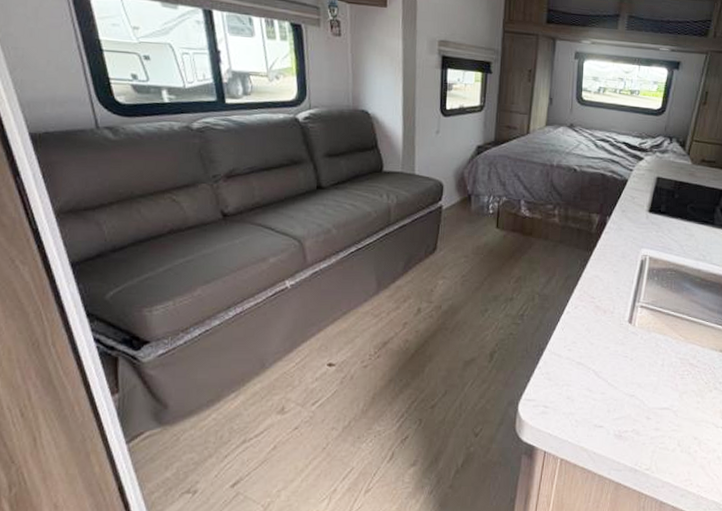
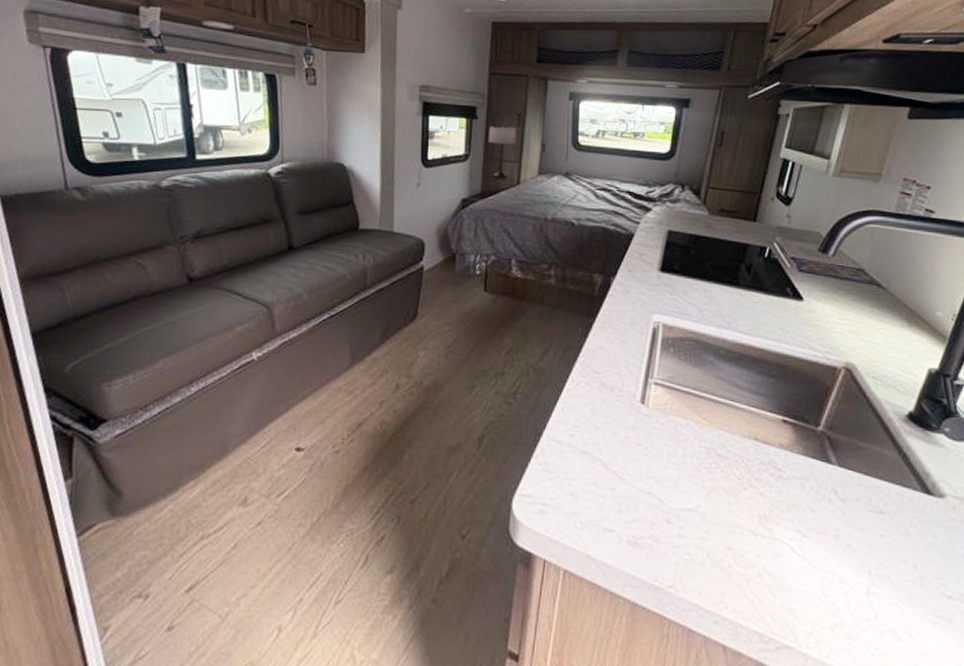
table lamp: none [501,80,527,127] -> present [488,126,516,177]

